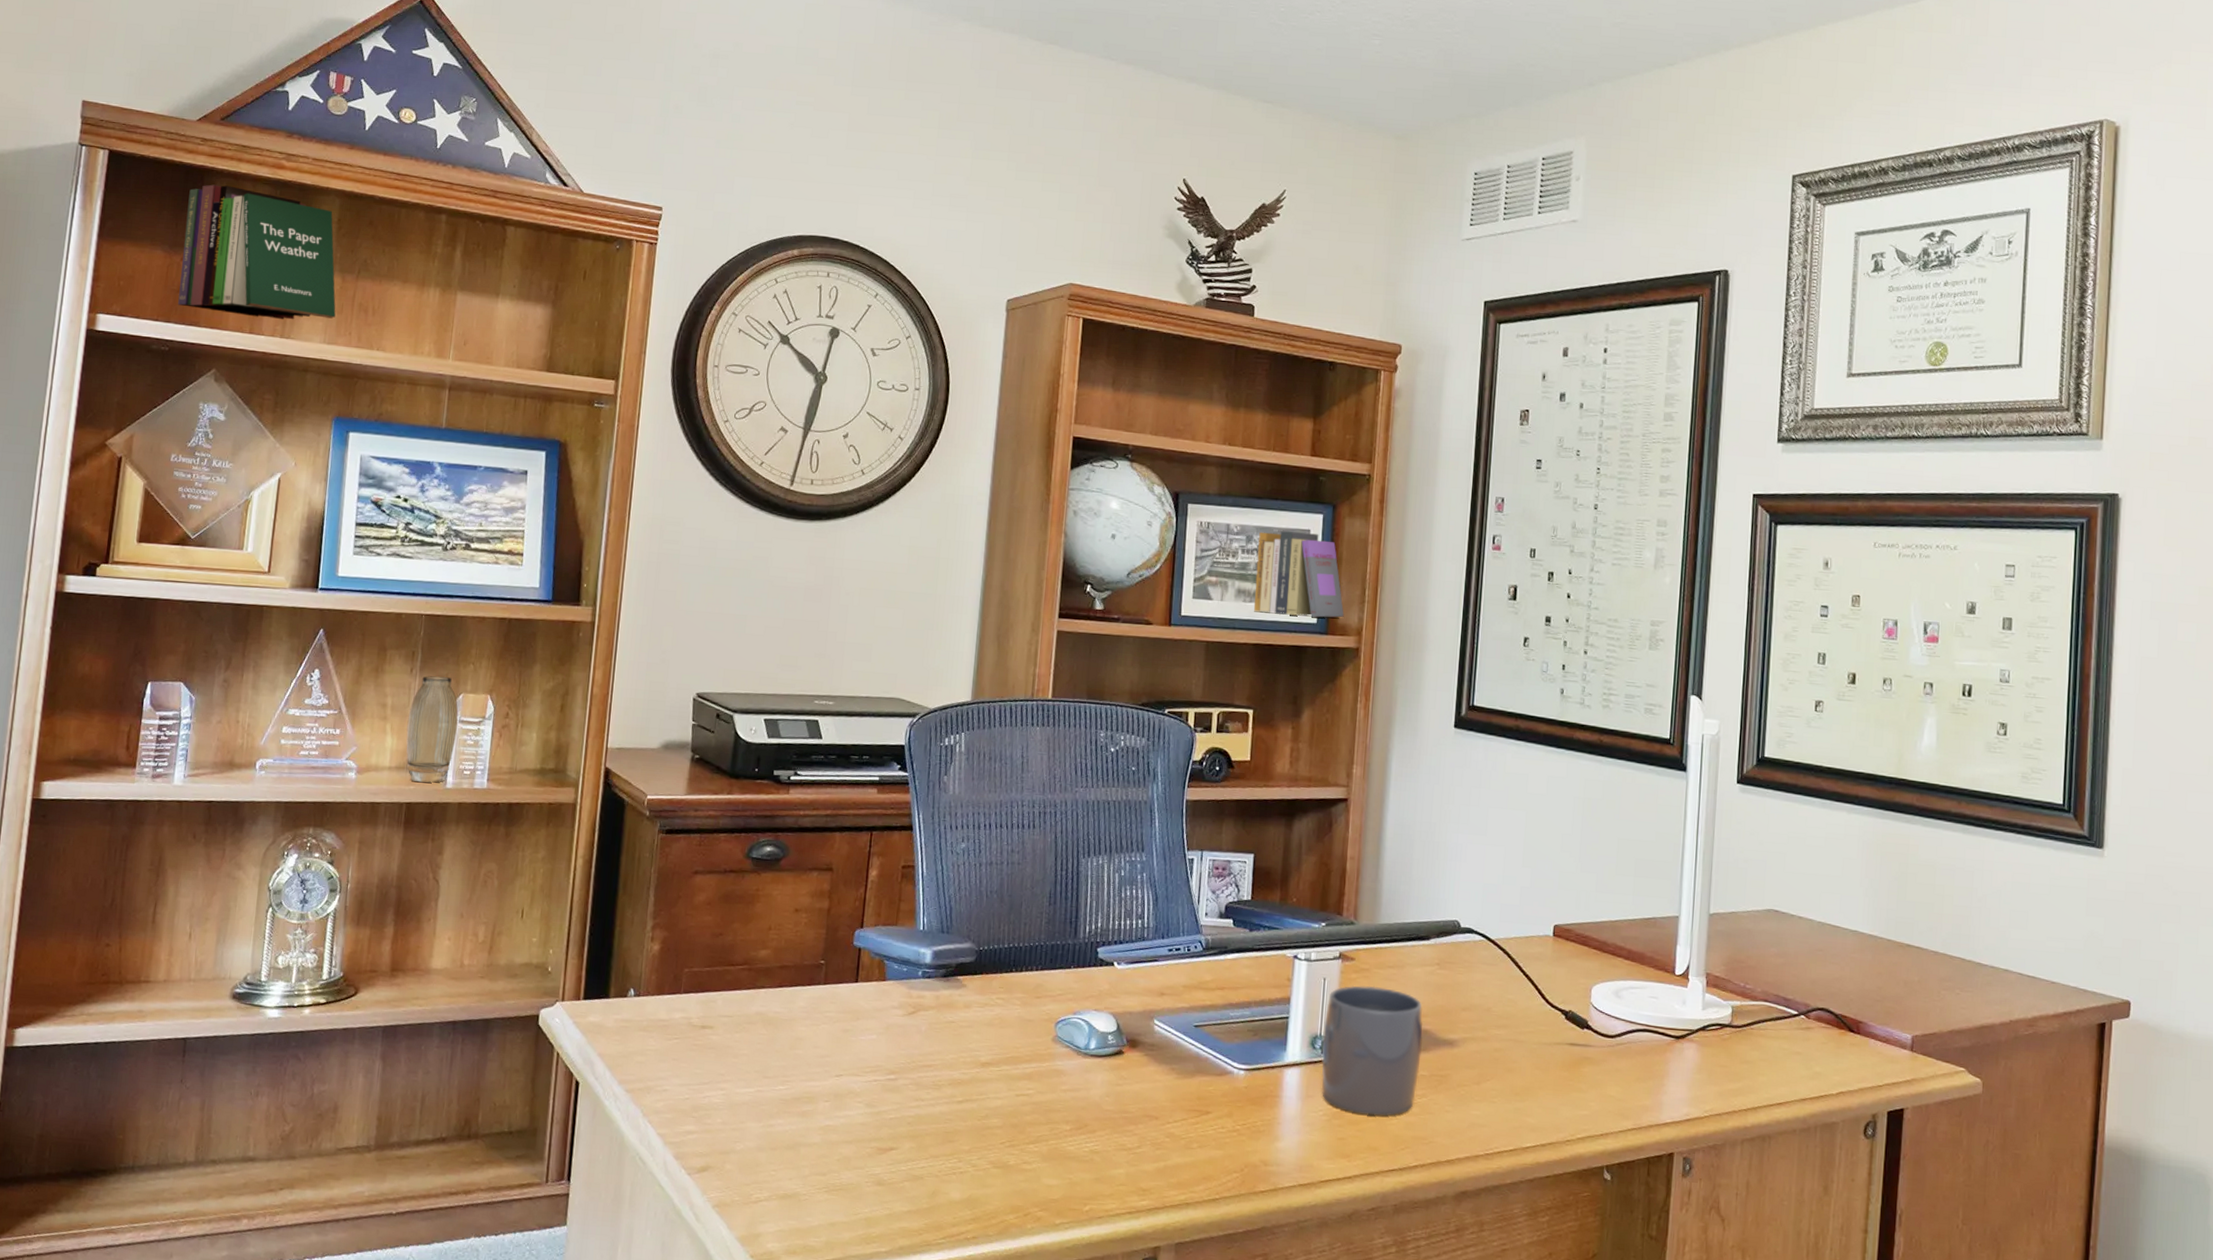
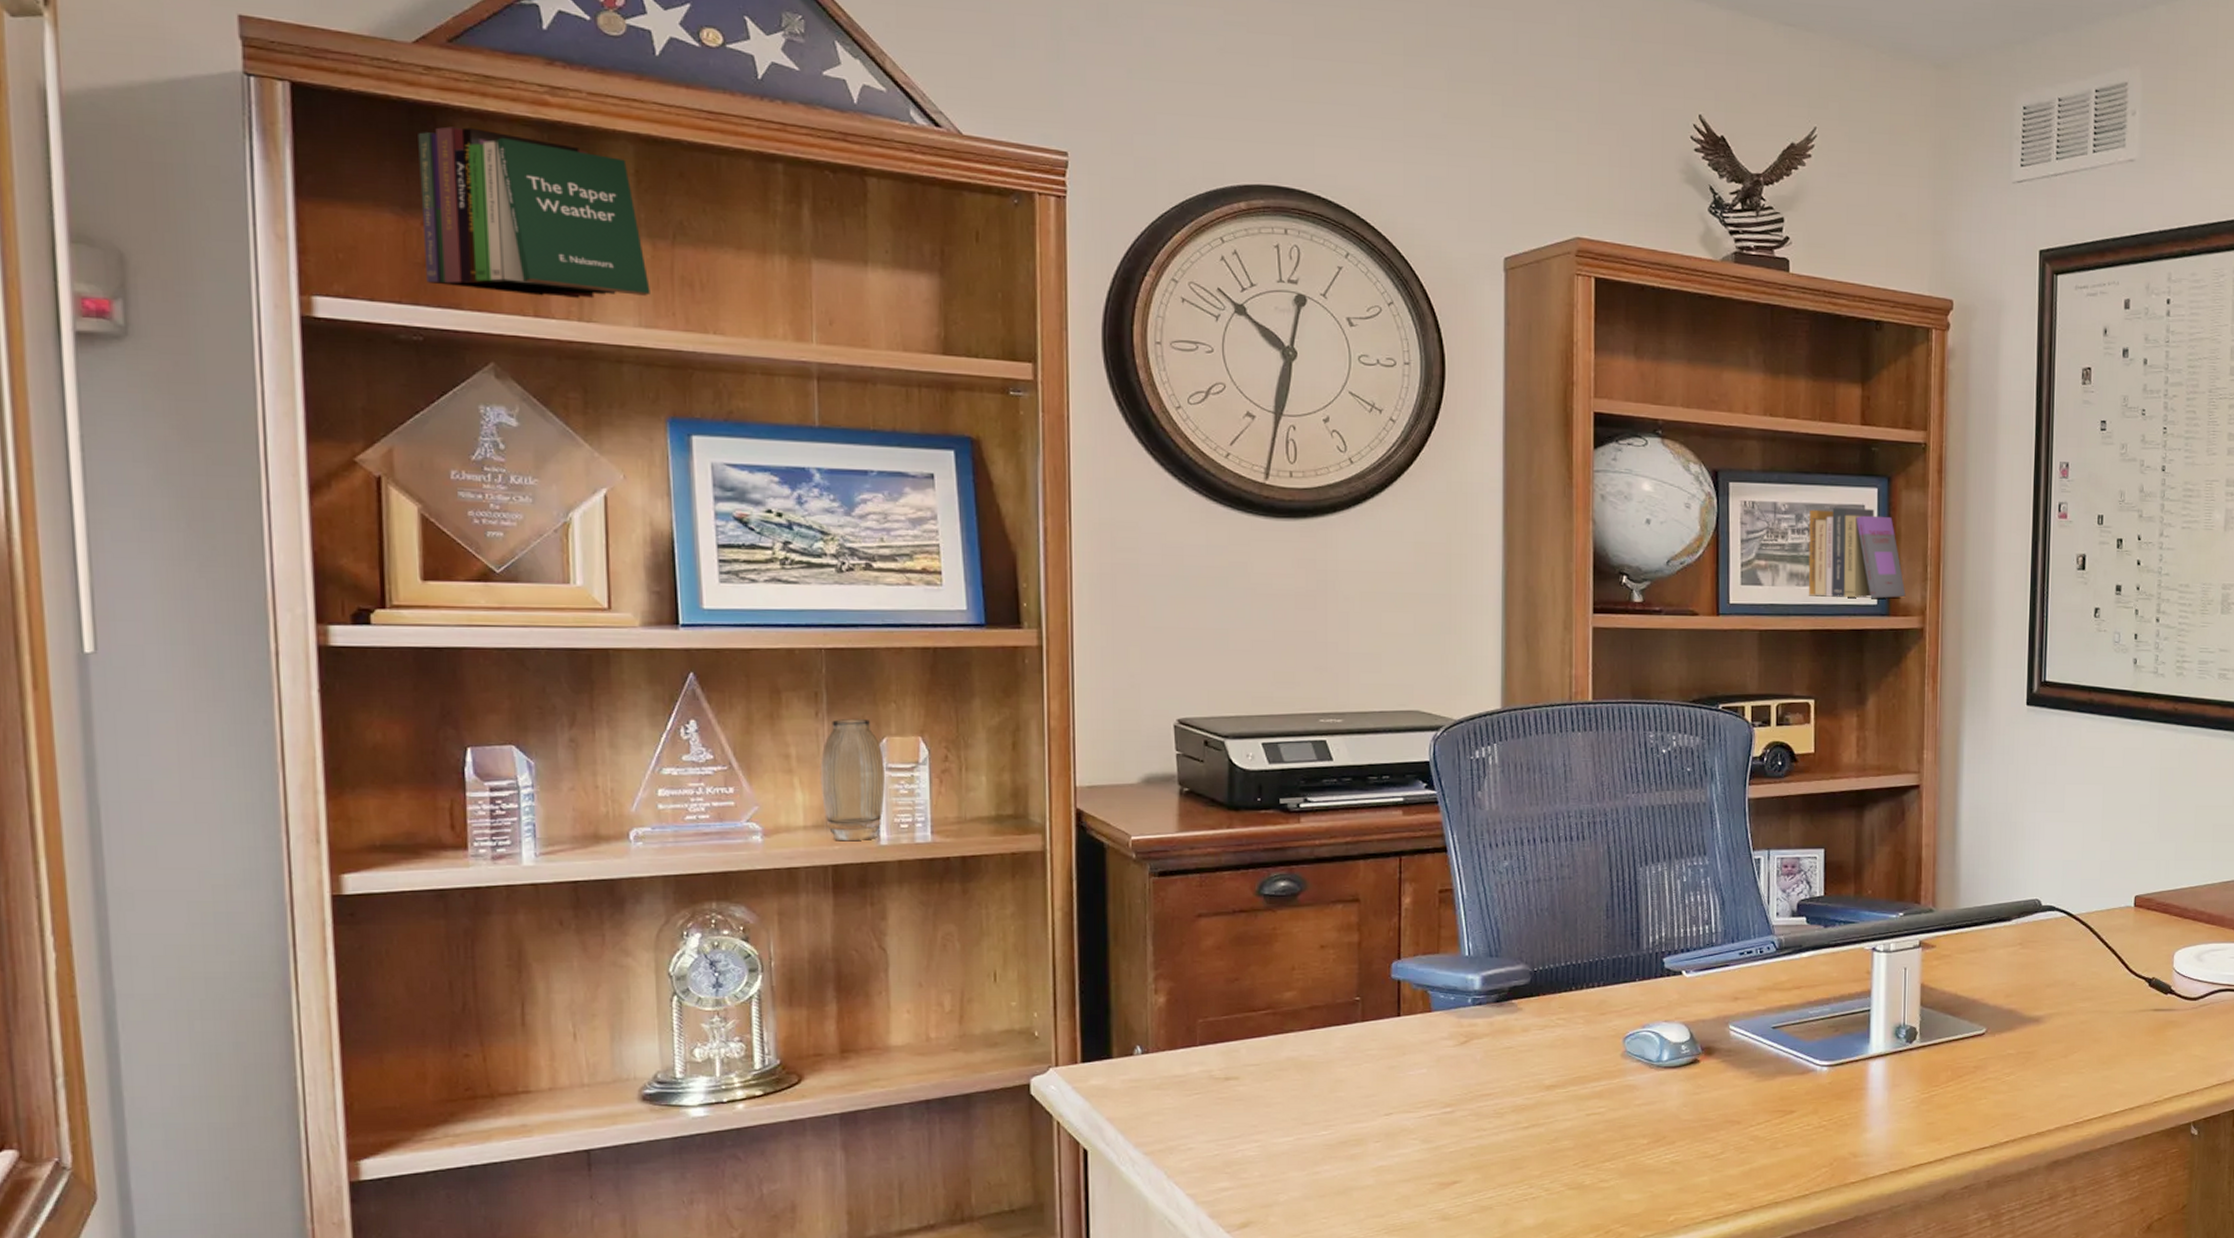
mug: present [1321,985,1423,1116] -> none [1906,971,2008,1098]

